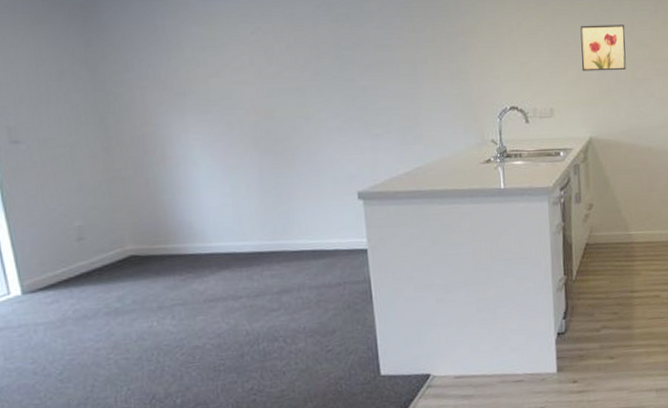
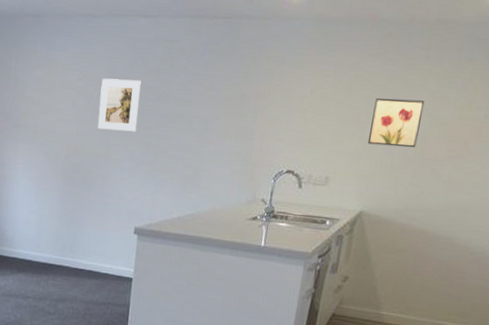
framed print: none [281,28,336,87] -> present [97,78,141,132]

